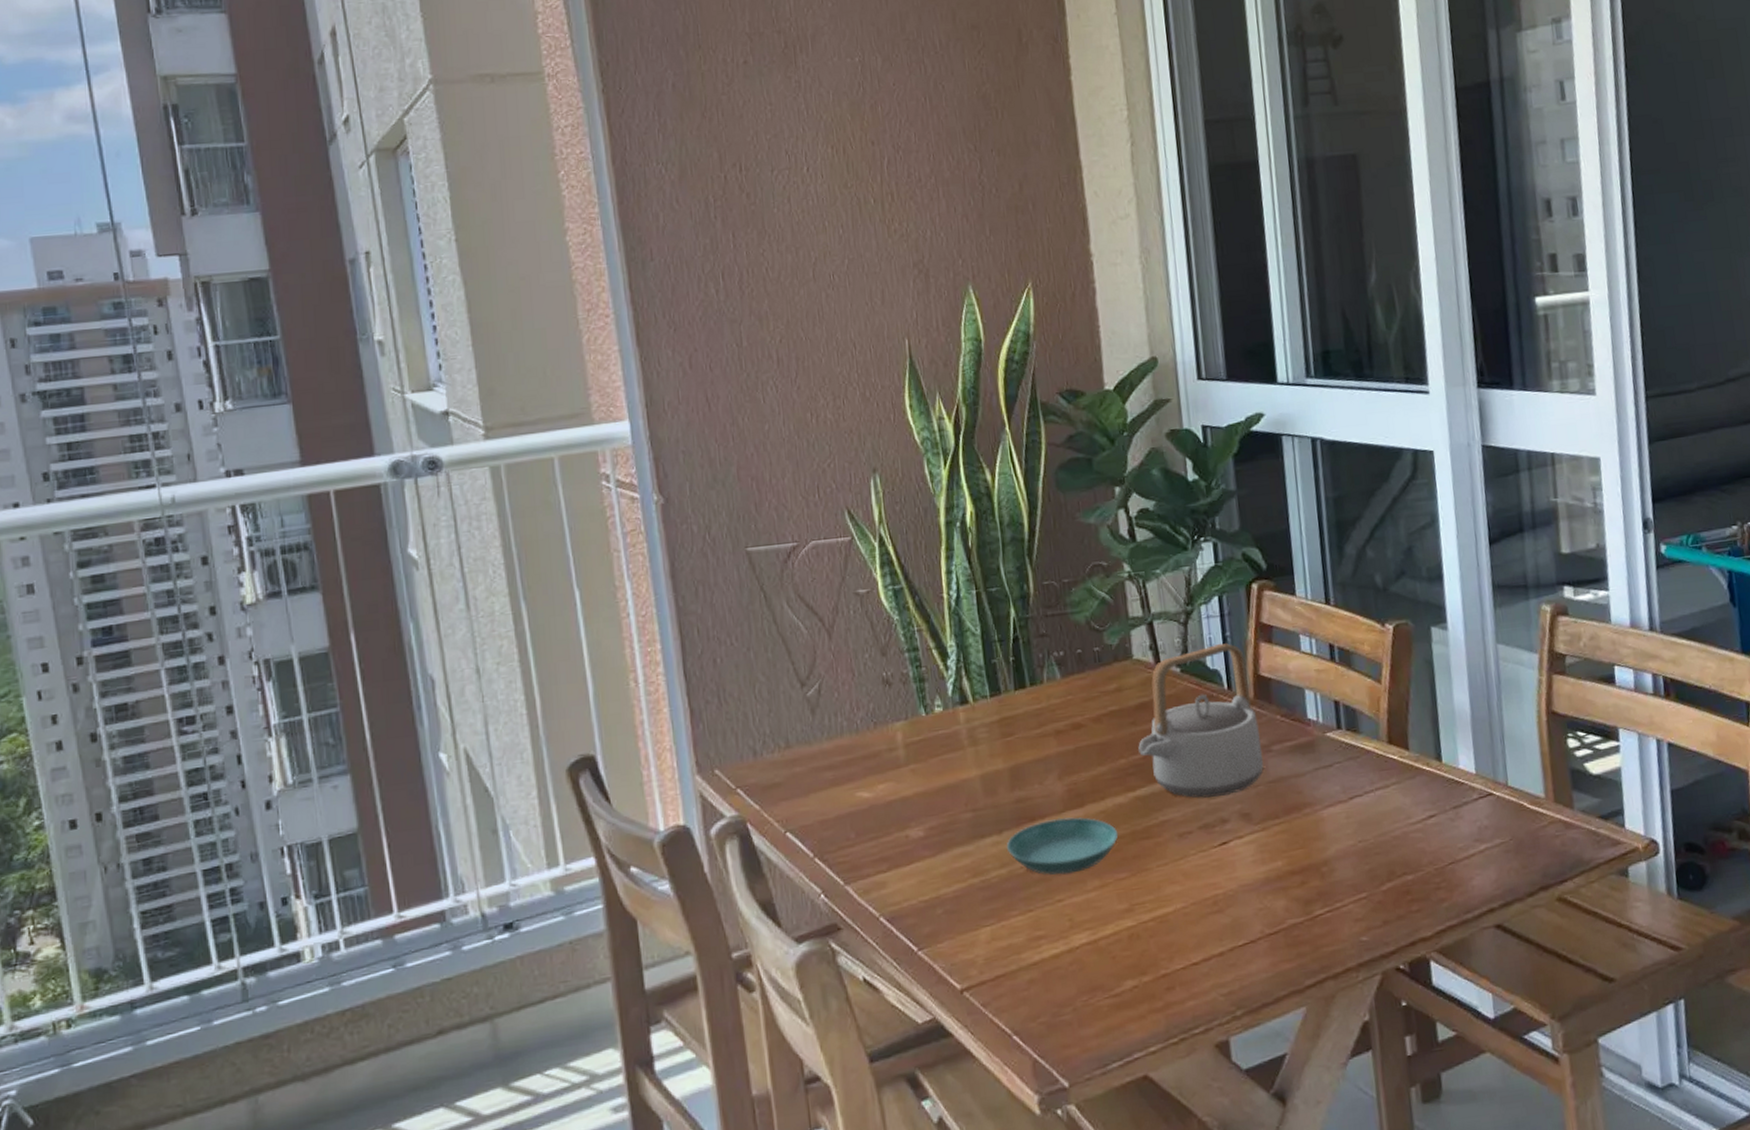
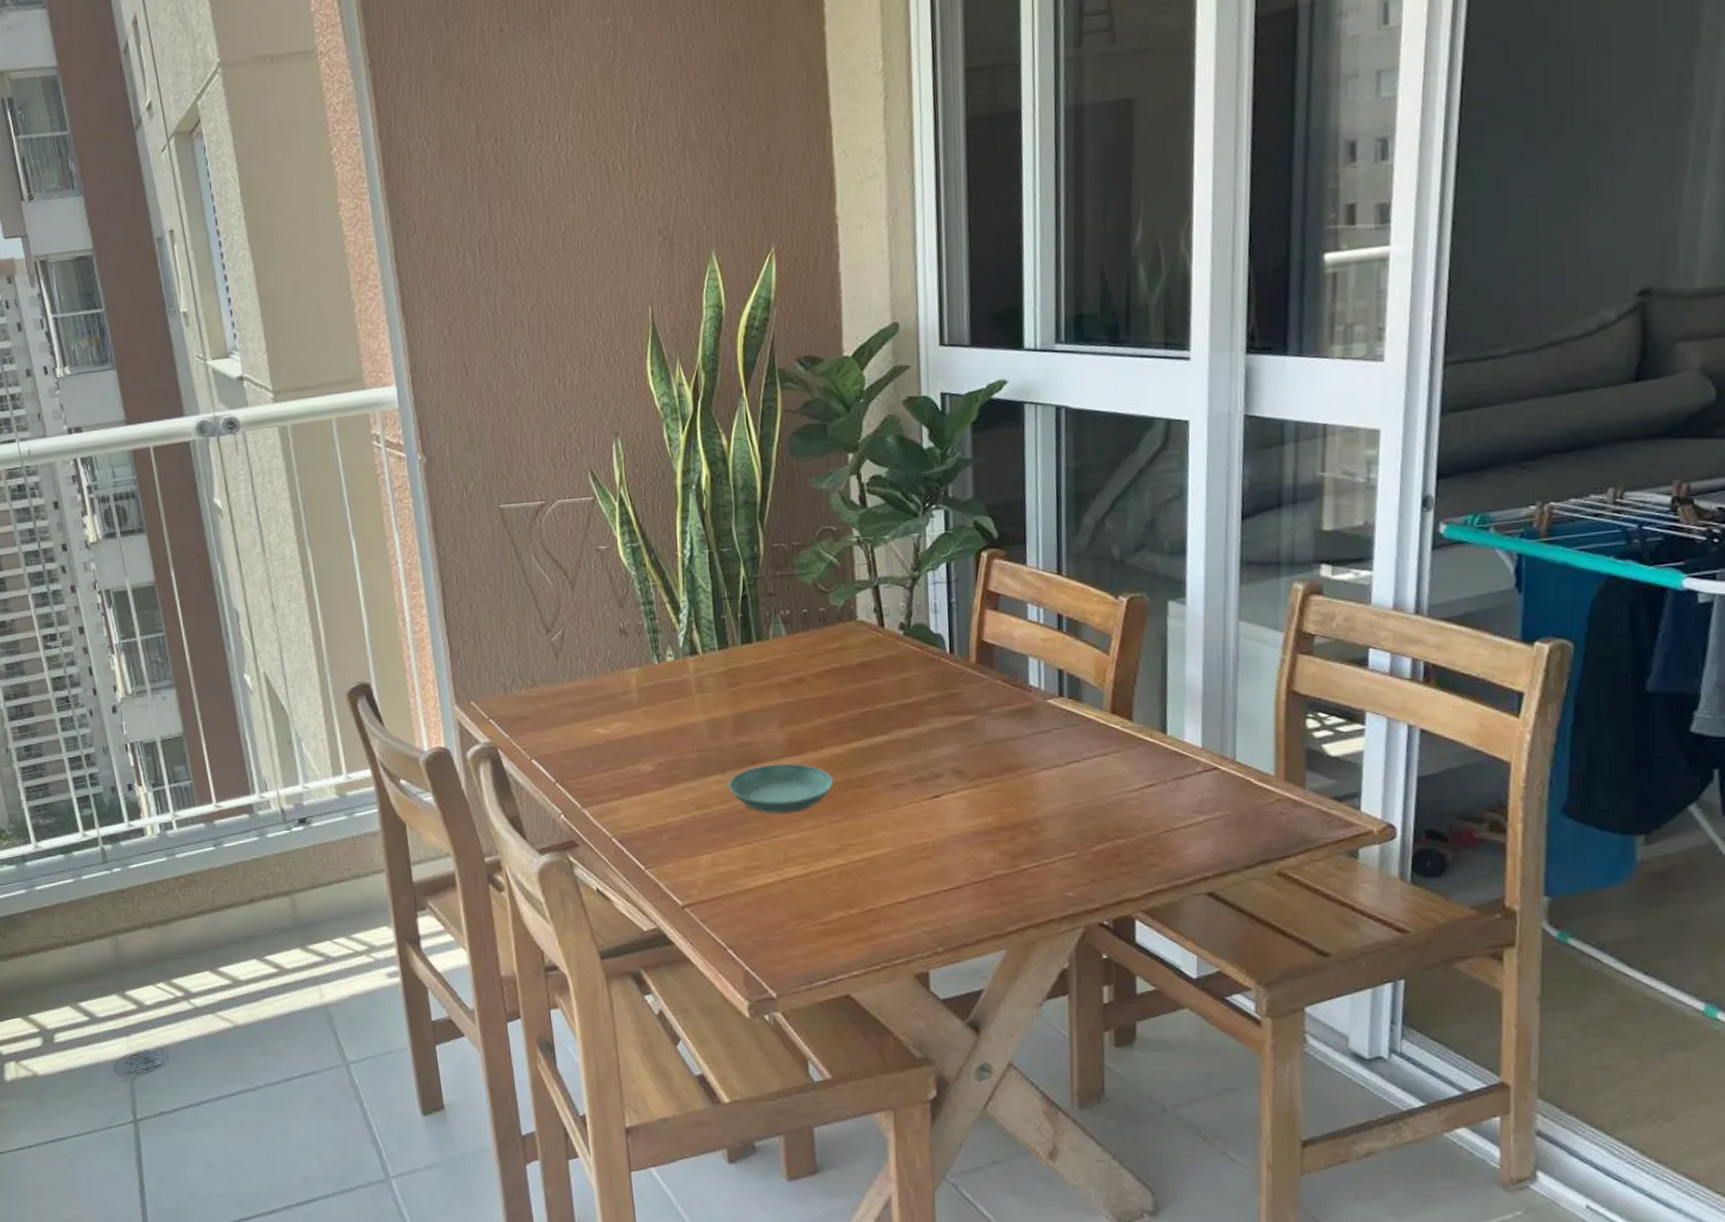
teapot: present [1138,643,1264,798] -> none [857,608,981,754]

